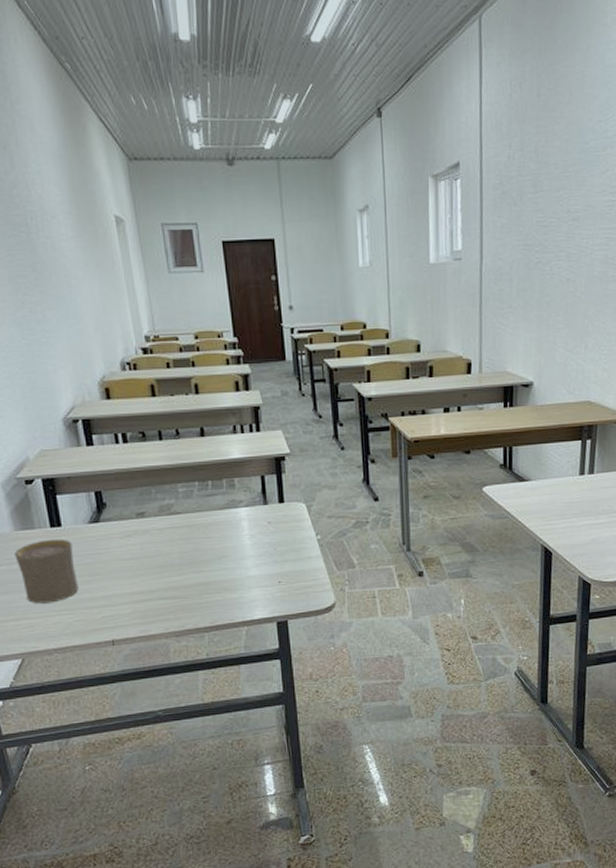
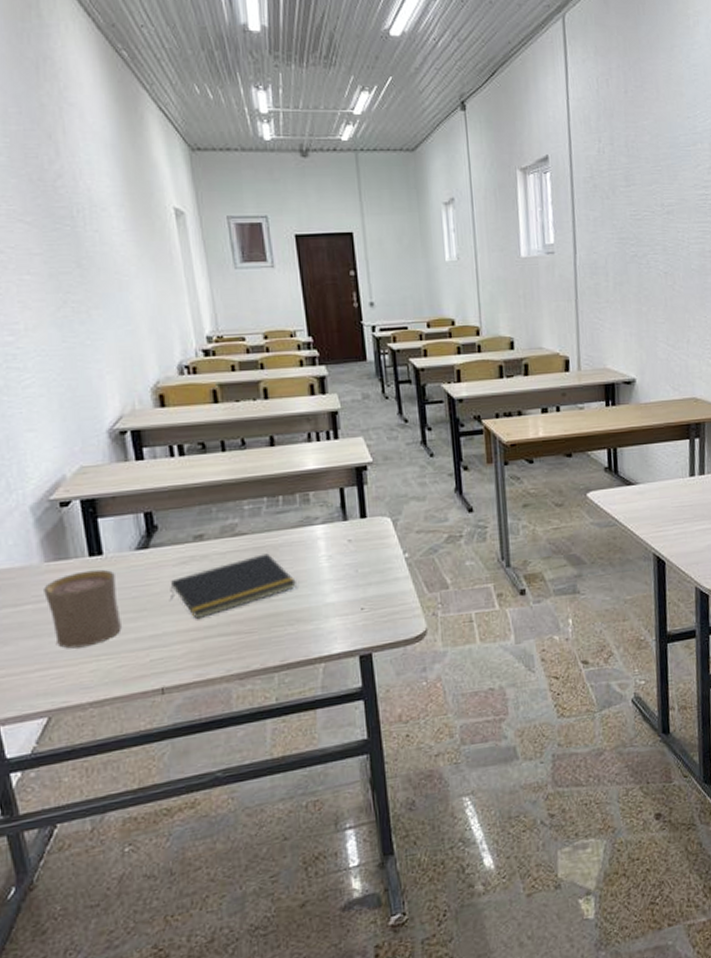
notepad: none [117,531,223,585] -> present [170,553,296,620]

